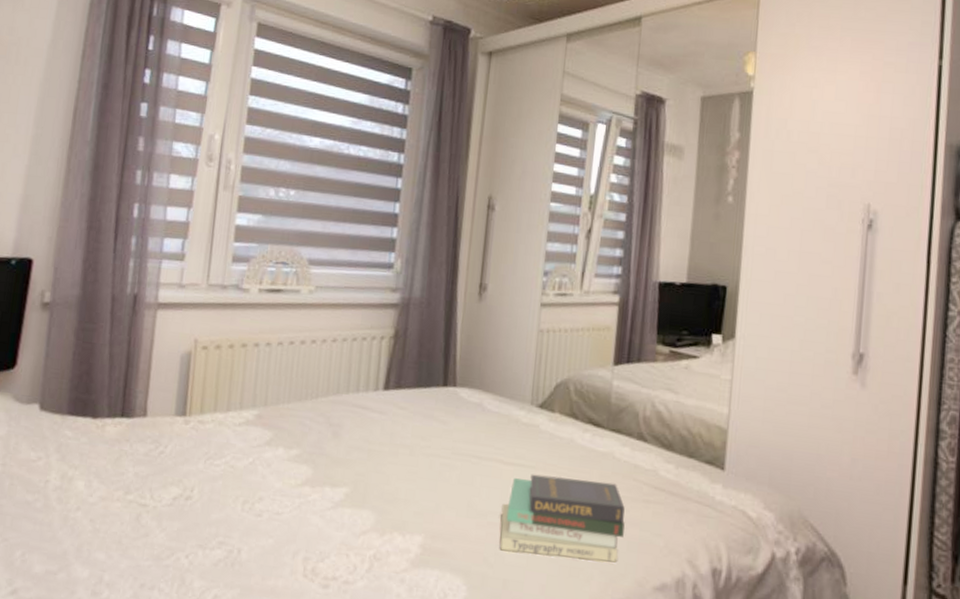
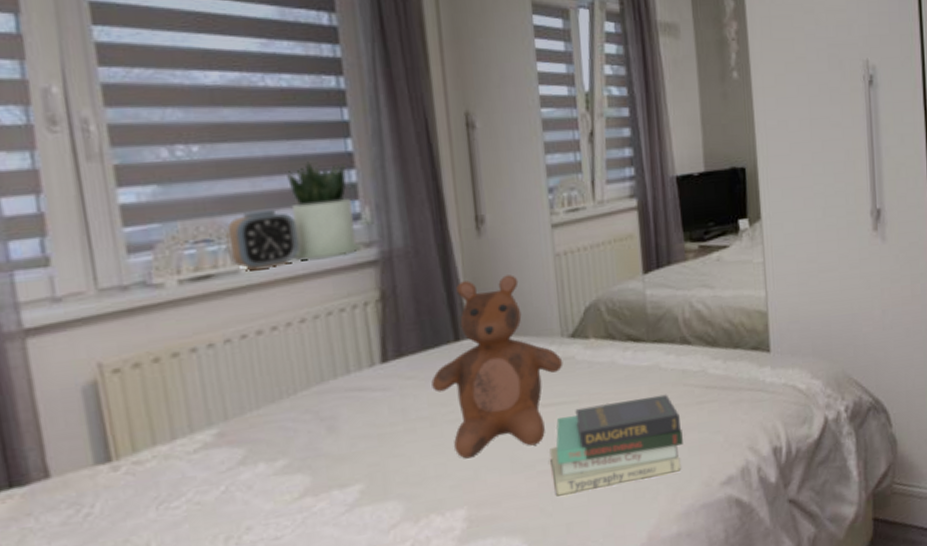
alarm clock: none [296,246,347,295] -> present [226,209,300,272]
planter: none [339,216,391,296] -> present [285,161,363,261]
teddy bear: none [418,336,528,497] -> present [431,275,563,459]

